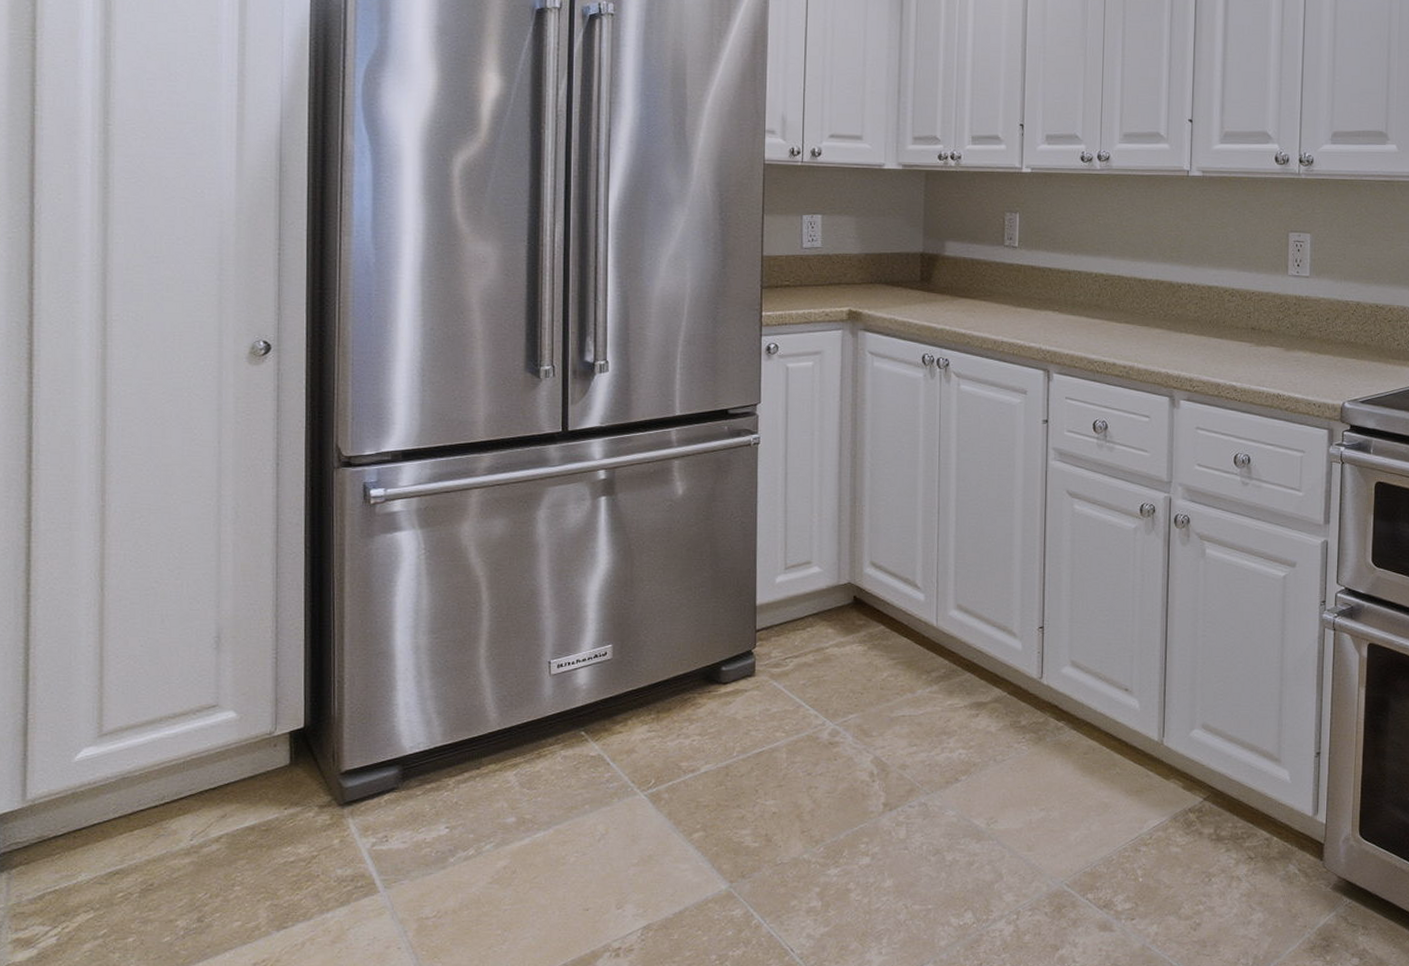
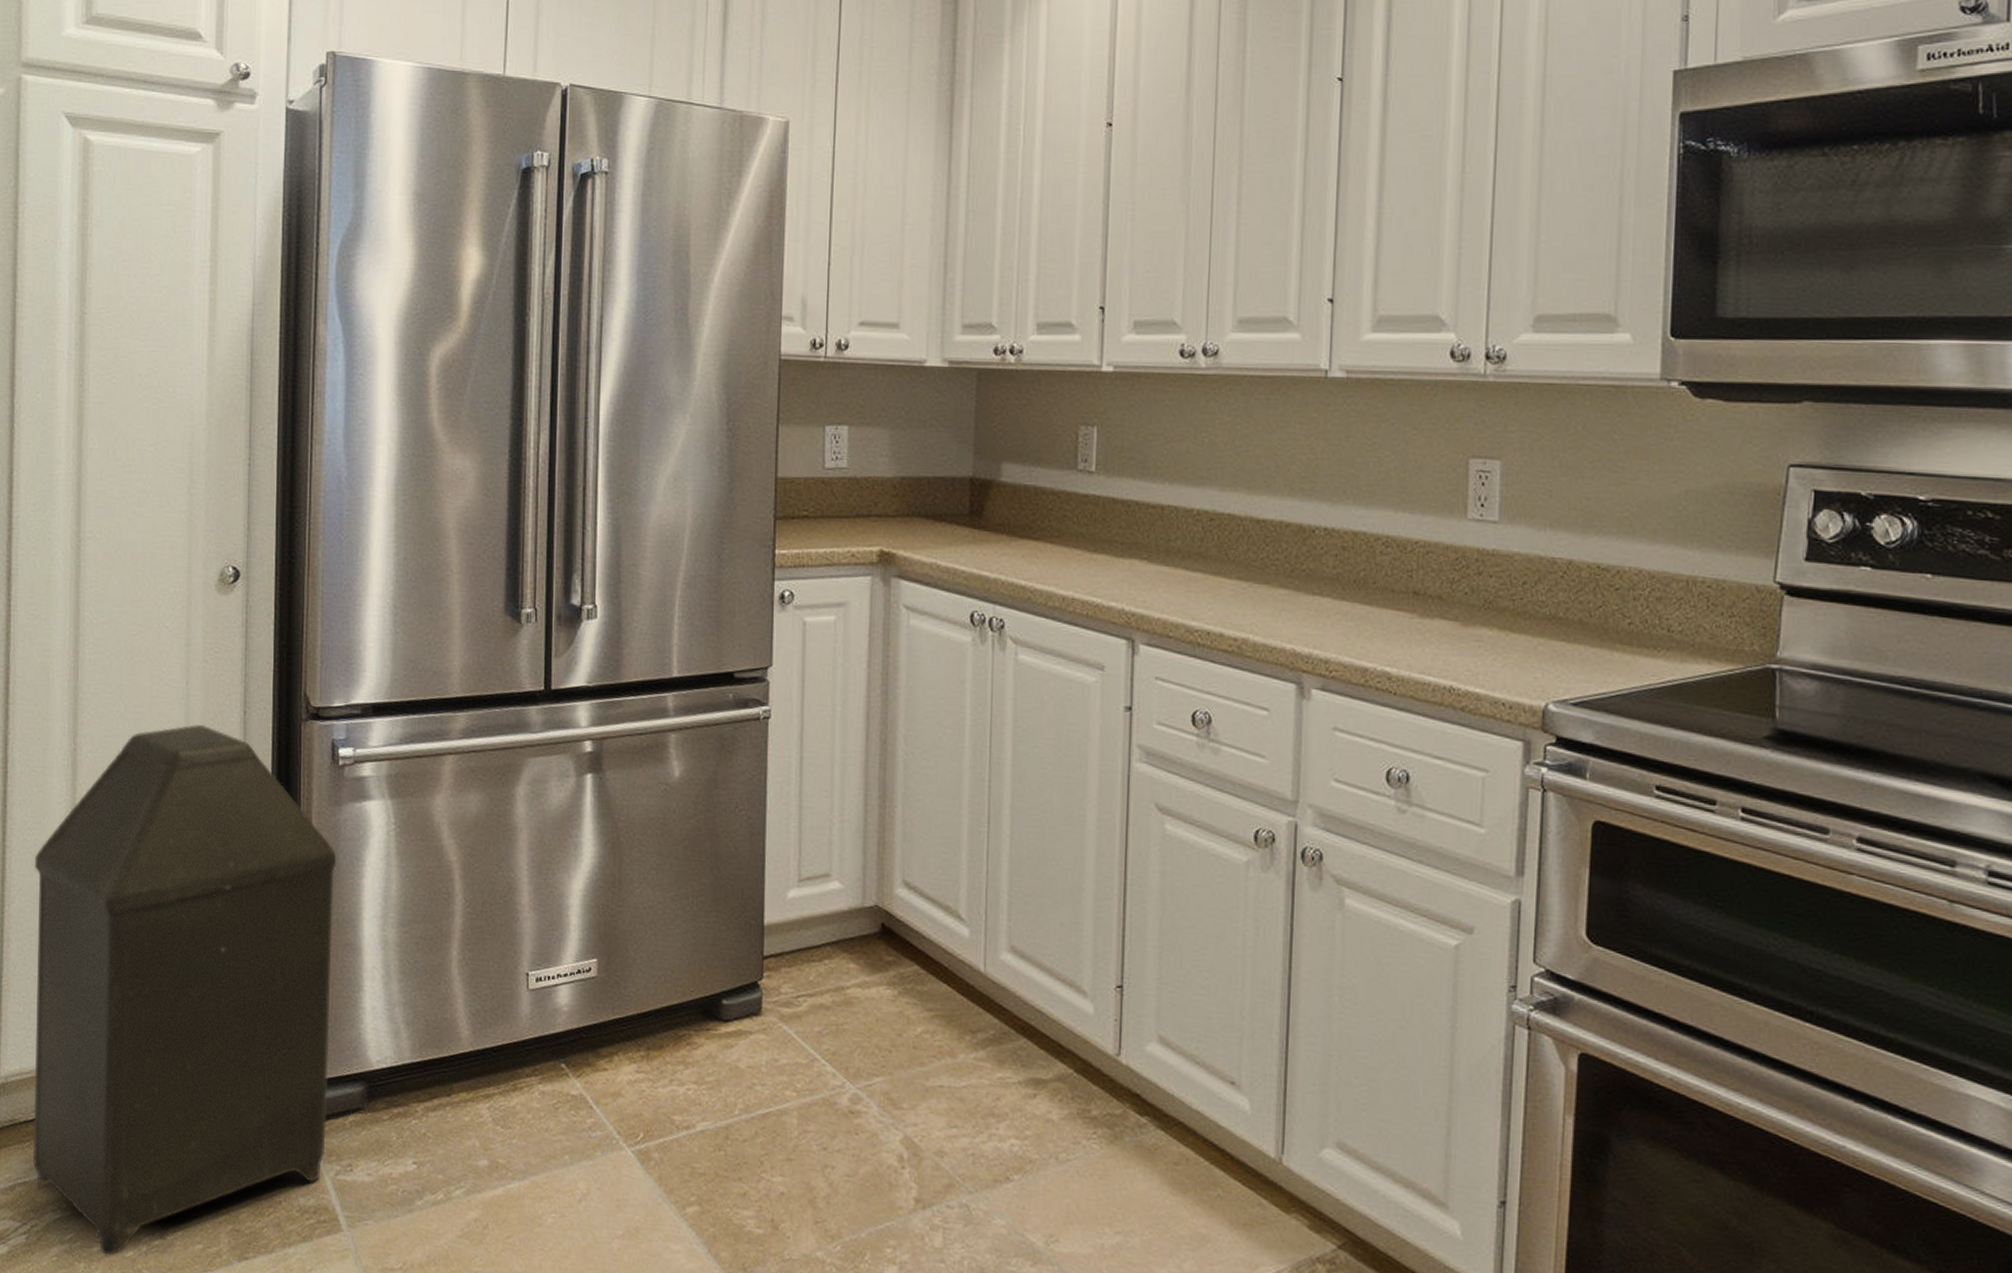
trash can: none [62,476,370,943] -> present [32,724,337,1255]

